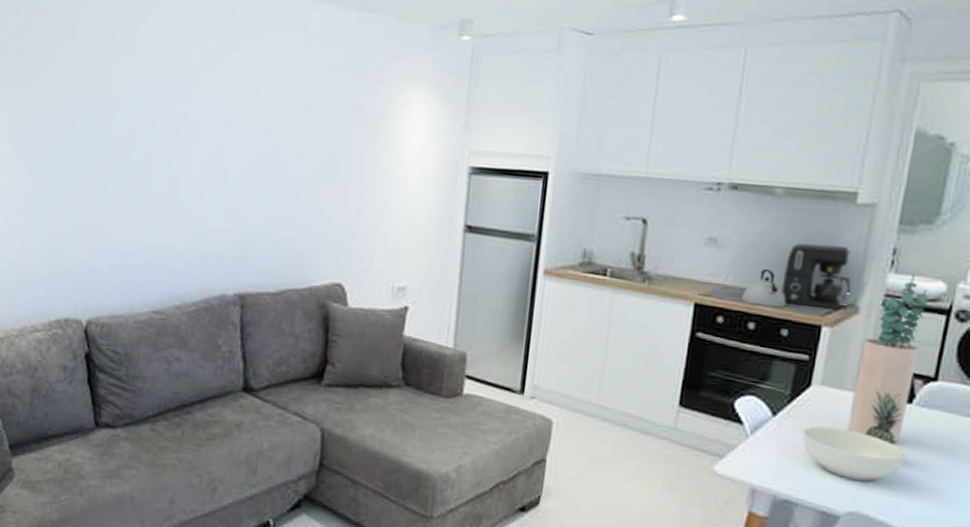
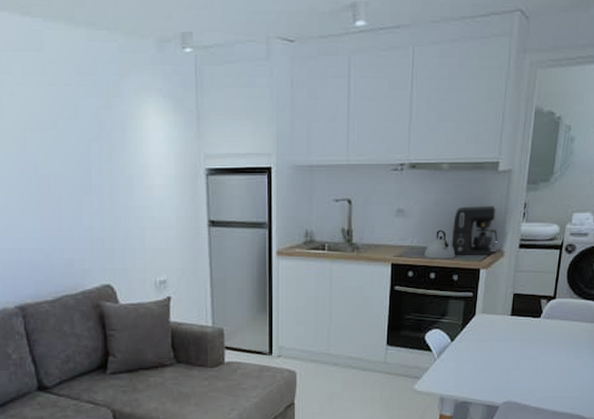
bowl: present [801,425,908,482] -> none [471,343,540,379]
vase: present [847,274,929,444] -> none [500,221,548,348]
fruit: present [864,389,903,446] -> none [512,311,535,350]

